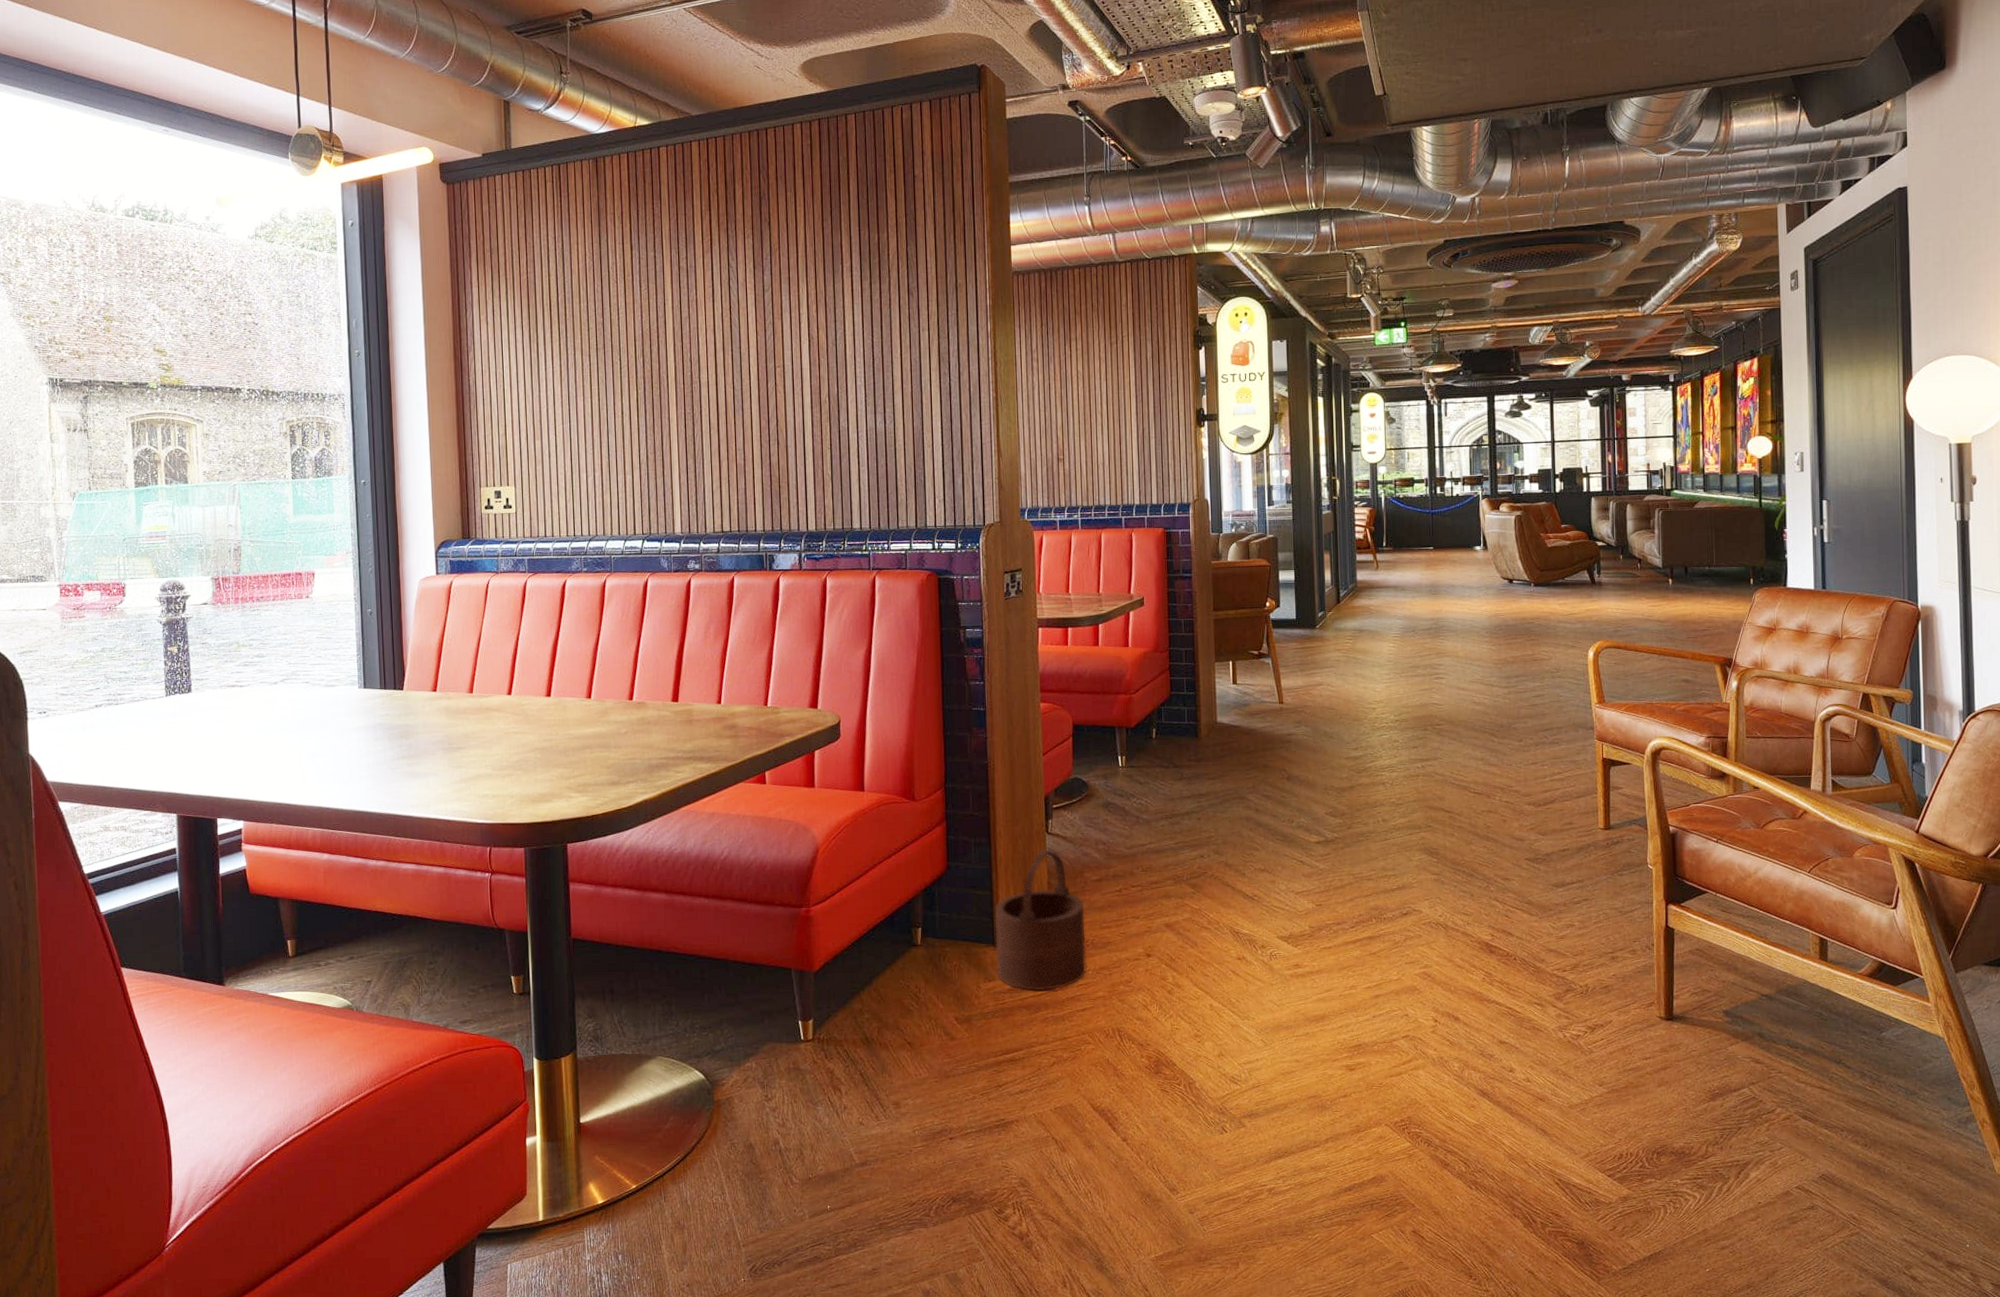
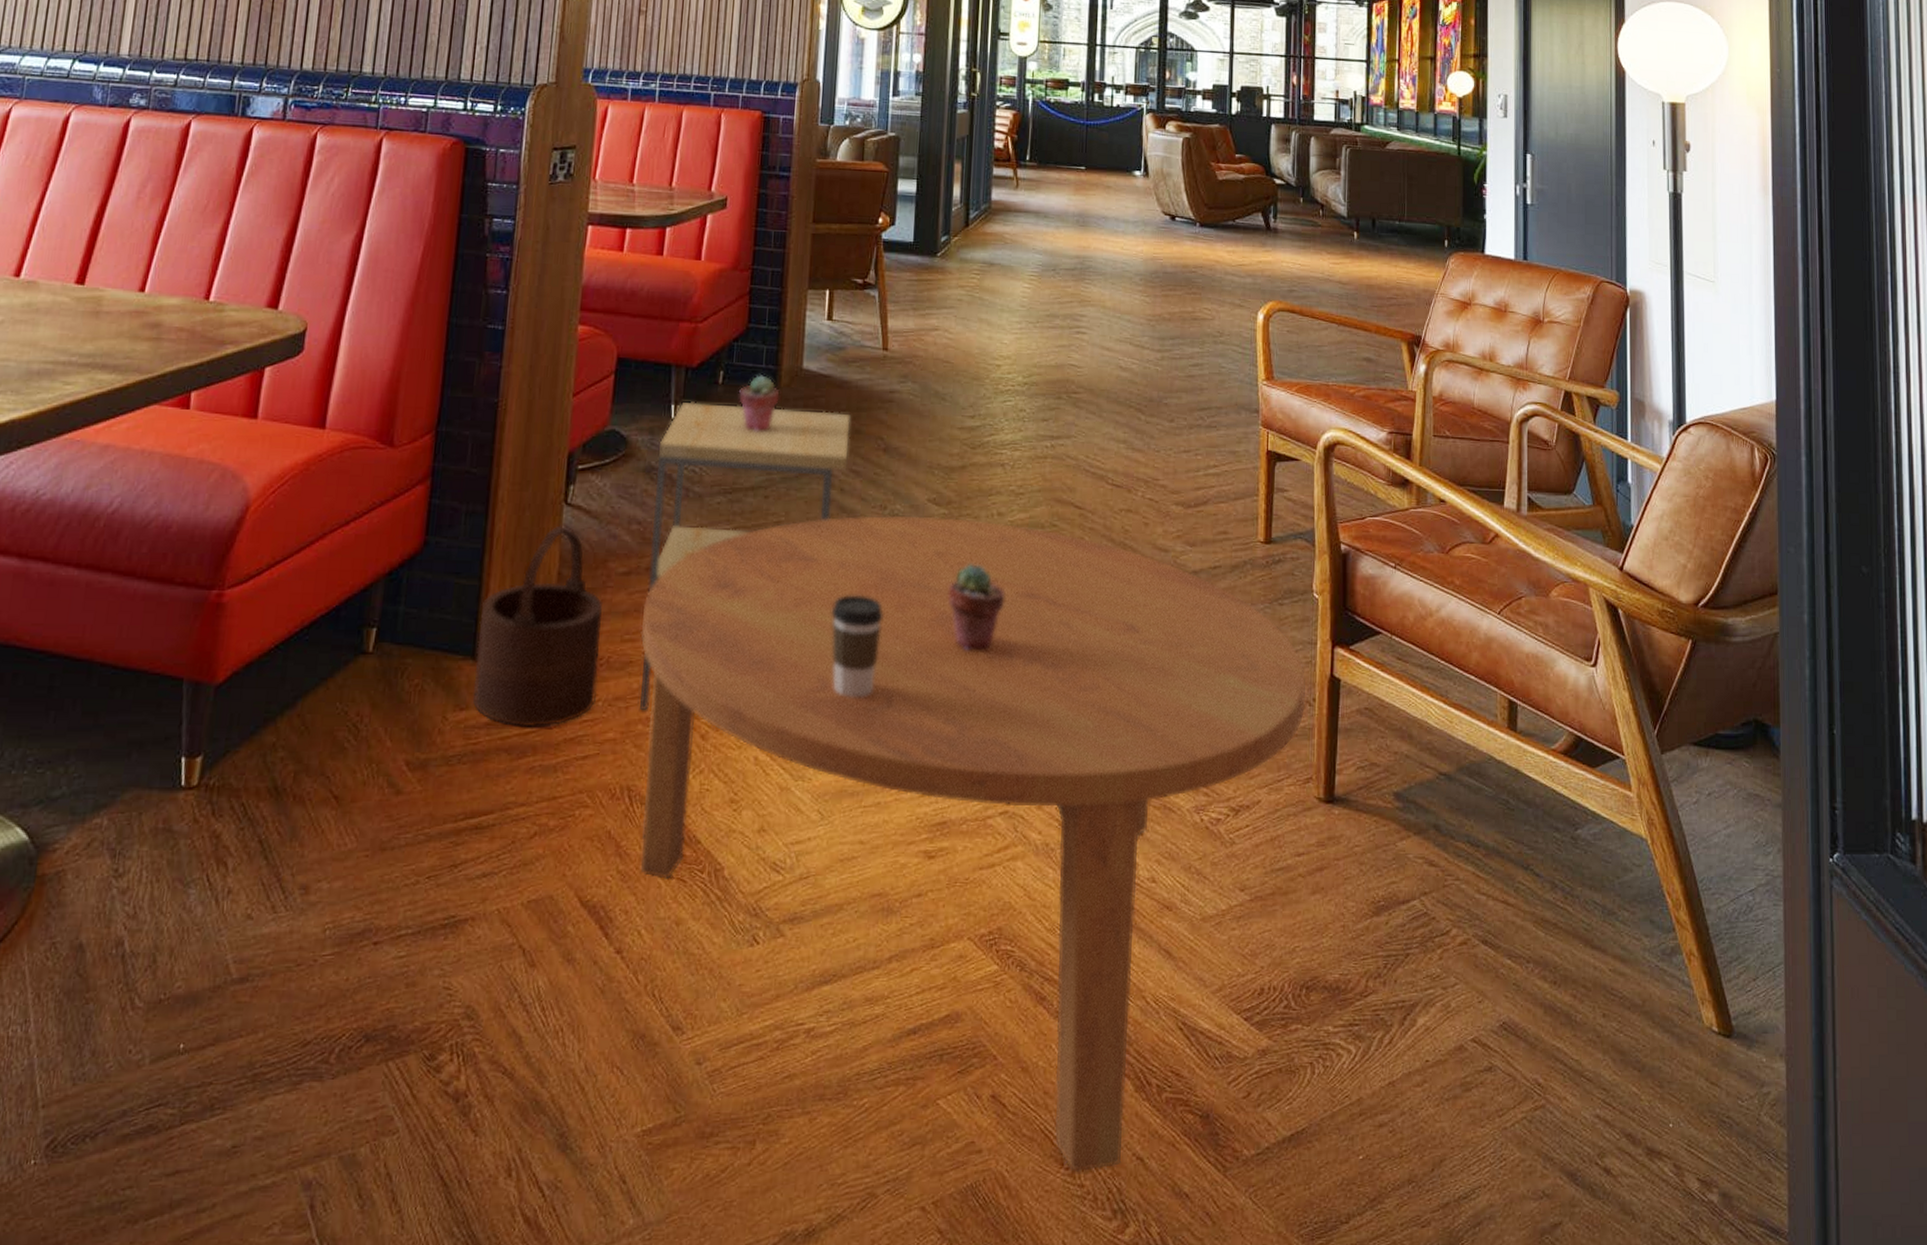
side table: none [1113,753,1260,976] -> present [640,401,851,711]
coffee table: none [1114,825,1645,1281] -> present [640,515,1305,1172]
potted succulent: none [1168,729,1201,772] -> present [738,375,780,433]
coffee cup: none [1258,886,1299,959] -> present [832,595,884,697]
potted succulent: none [1348,859,1393,922] -> present [948,564,1004,651]

